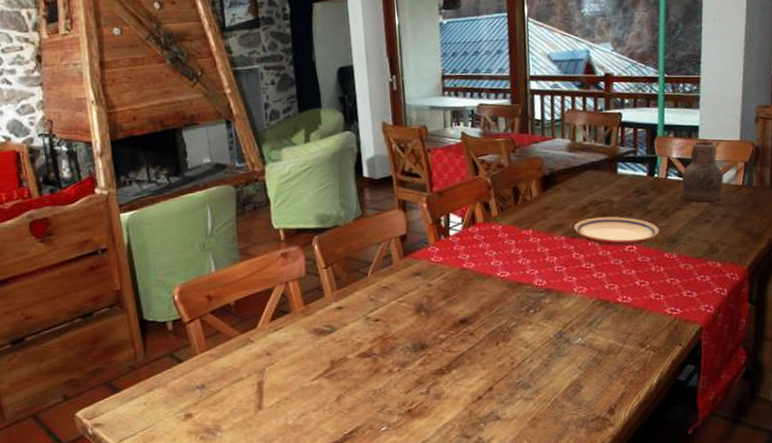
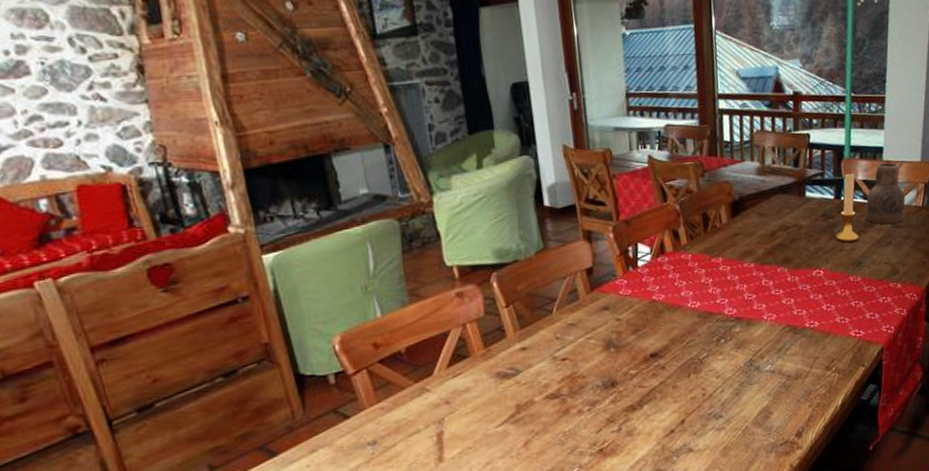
plate: present [574,216,660,246] -> none [763,241,845,271]
candle holder: none [648,149,675,220] -> present [834,171,860,243]

